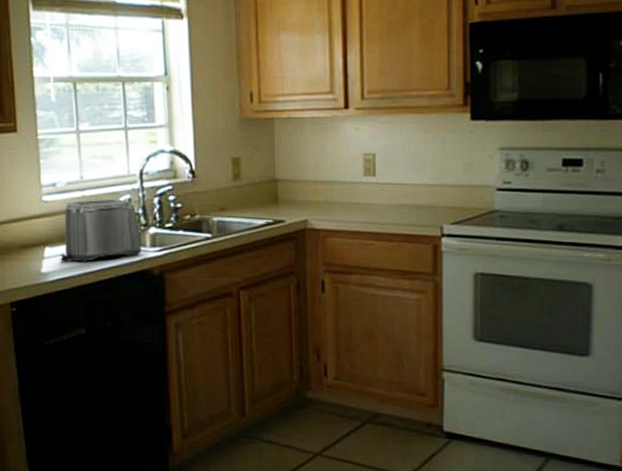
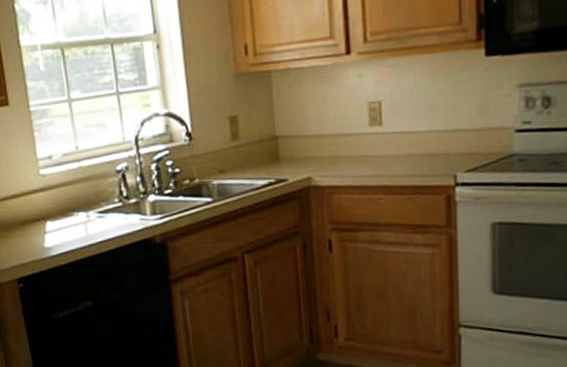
toaster: present [58,199,141,262] -> none [60,167,142,236]

